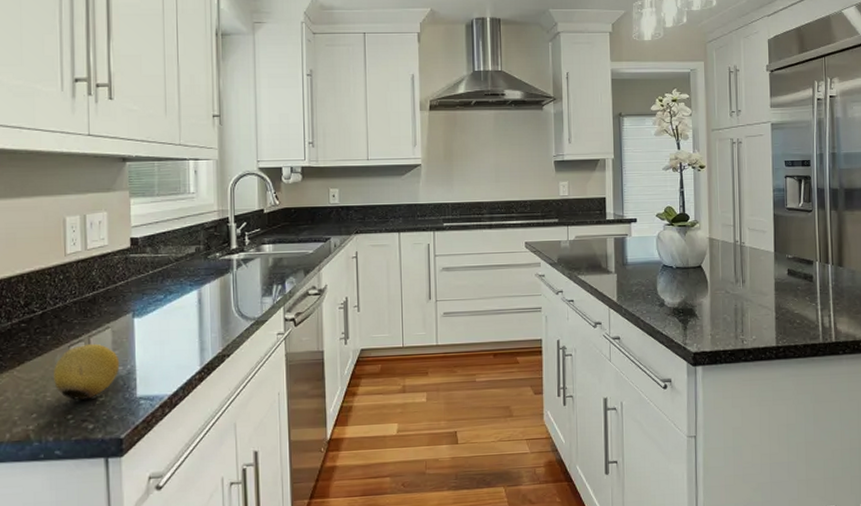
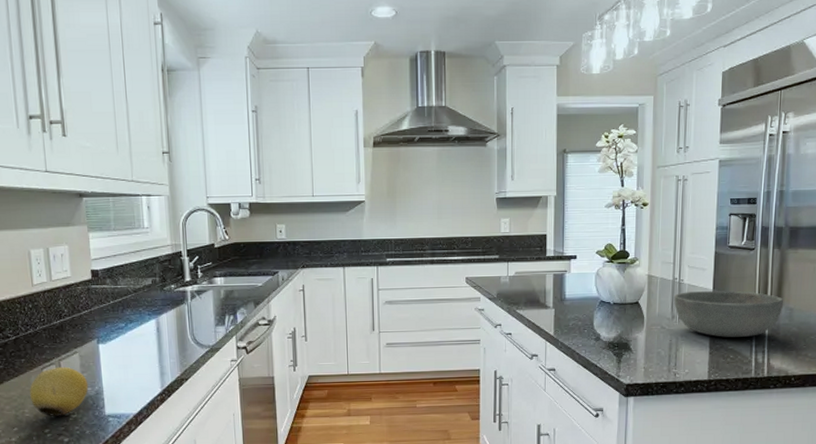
bowl: none [736,253,845,302] -> present [673,291,784,337]

